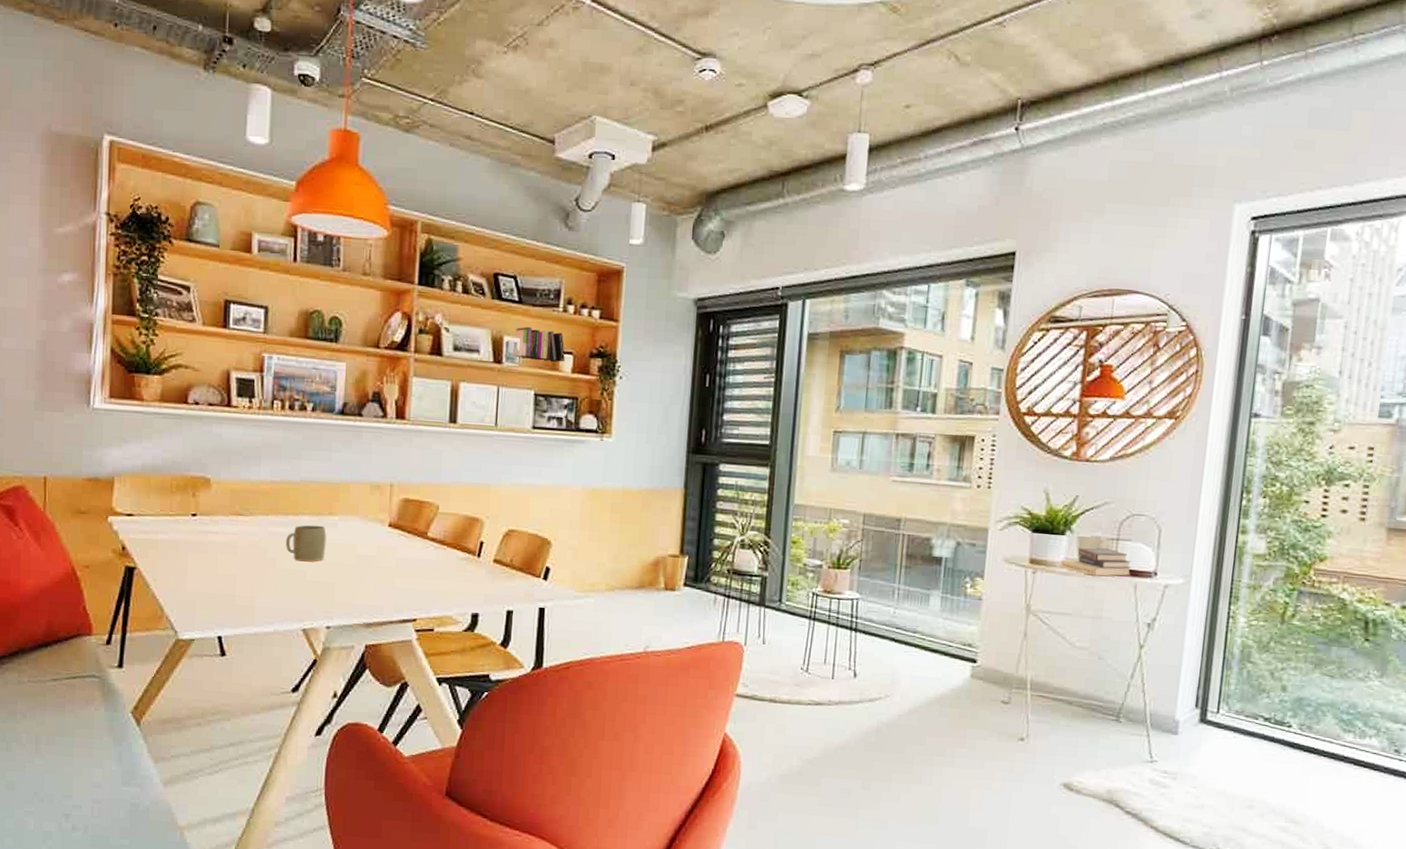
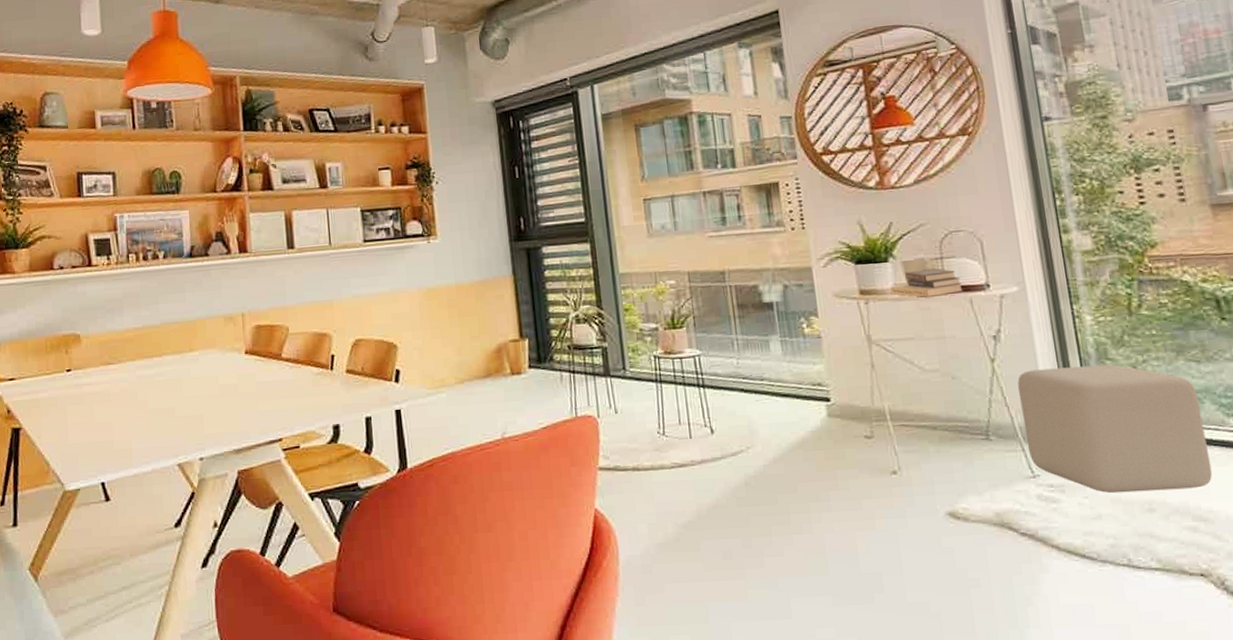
mug: present [286,525,326,562] -> none [154,362,191,399]
books: present [511,326,565,363] -> none [333,151,384,181]
pouf: none [1152,661,1323,793] -> present [1017,364,1213,494]

